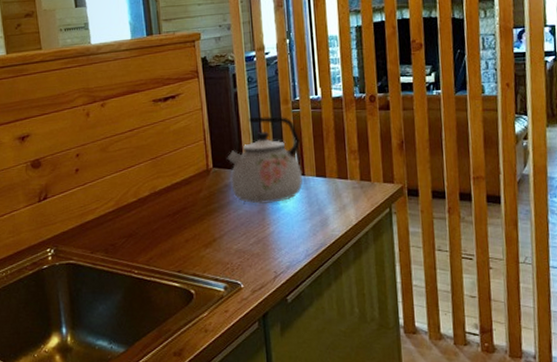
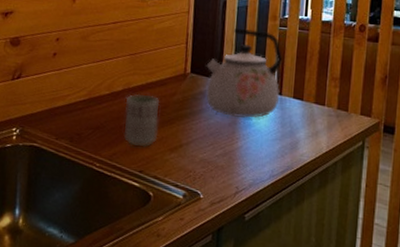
cup: none [153,195,191,248] -> present [123,93,160,148]

